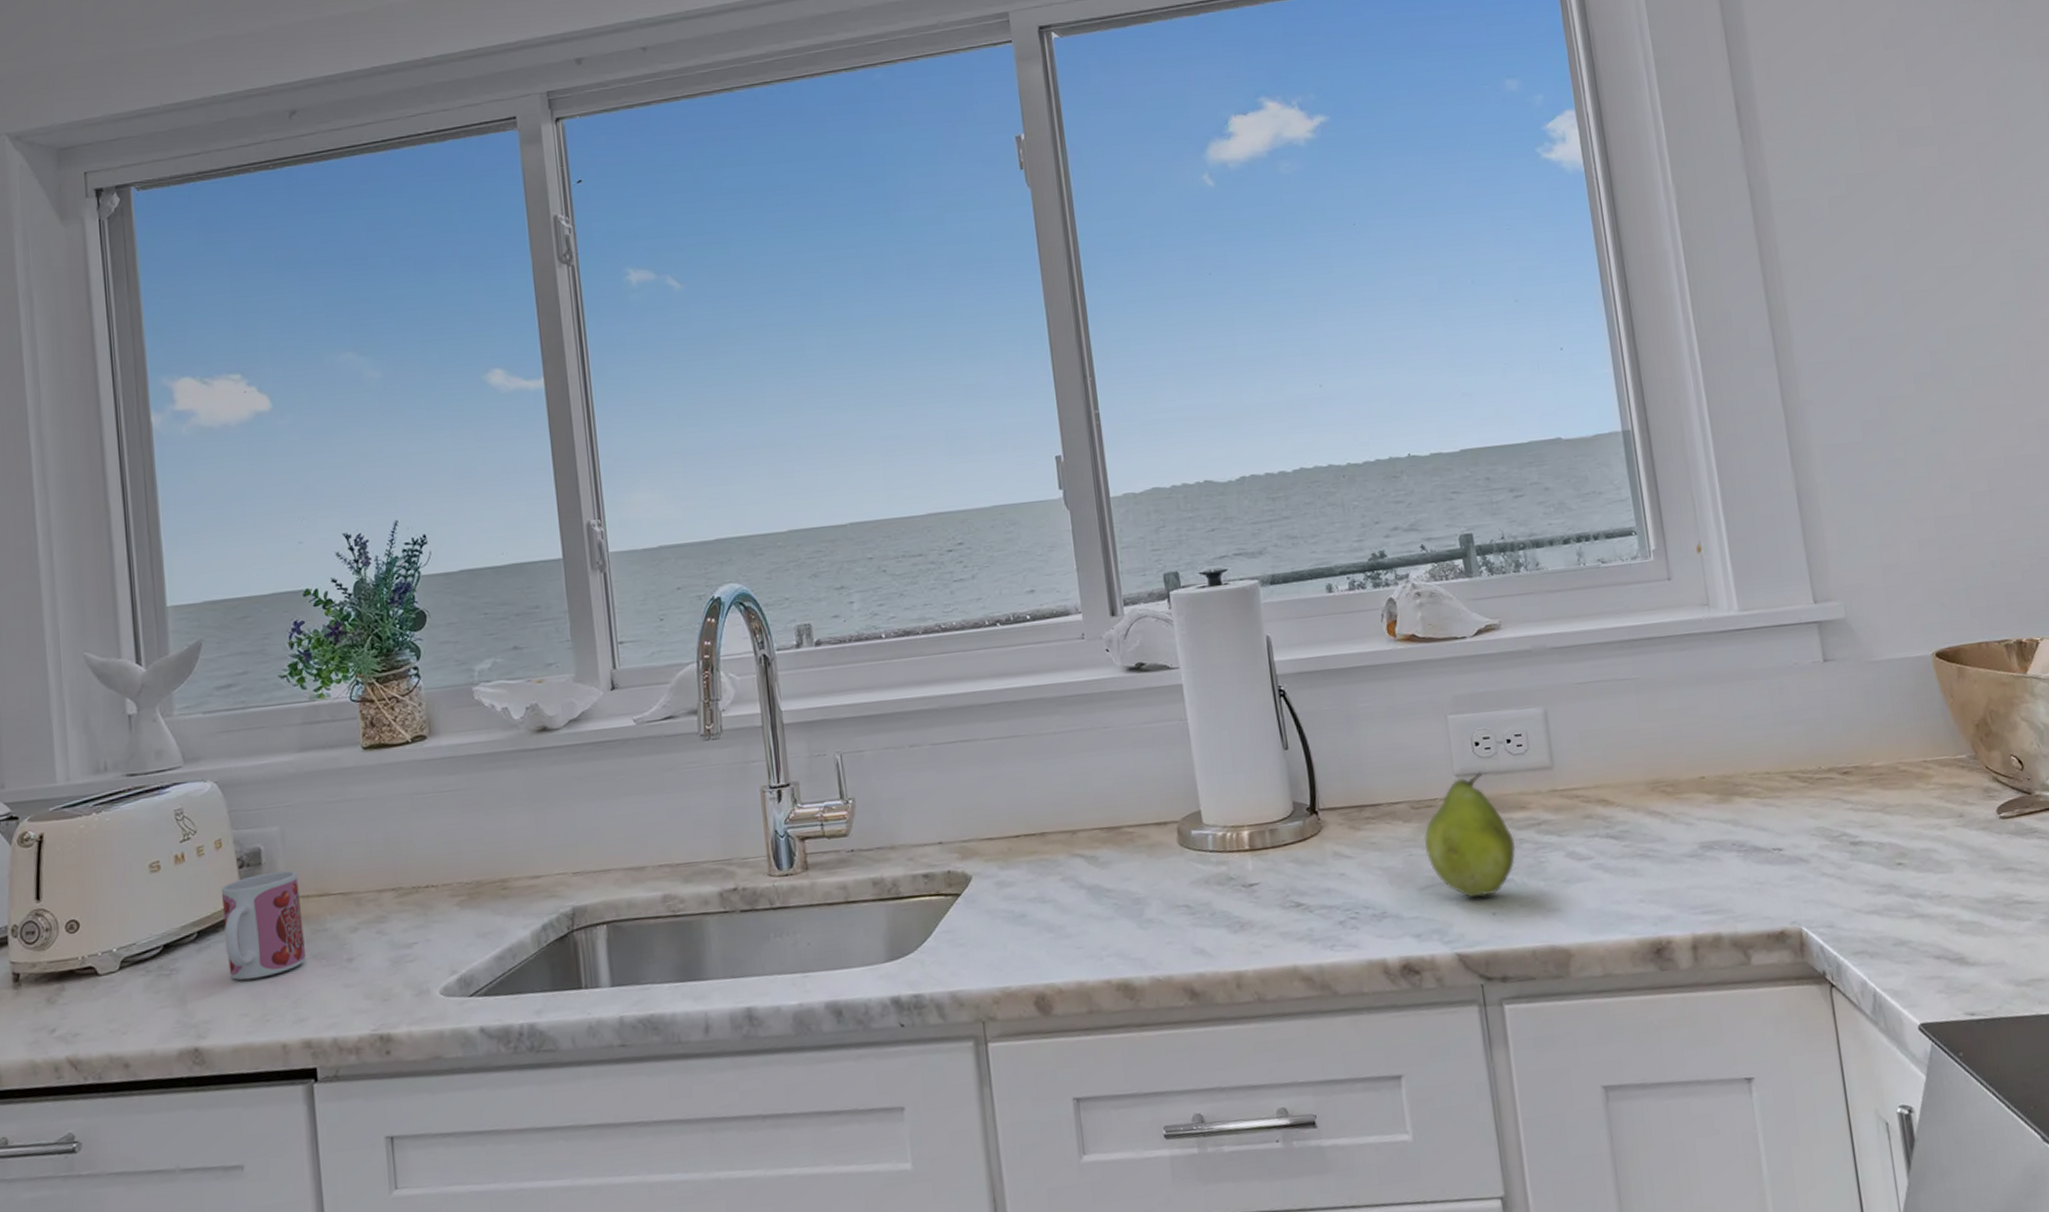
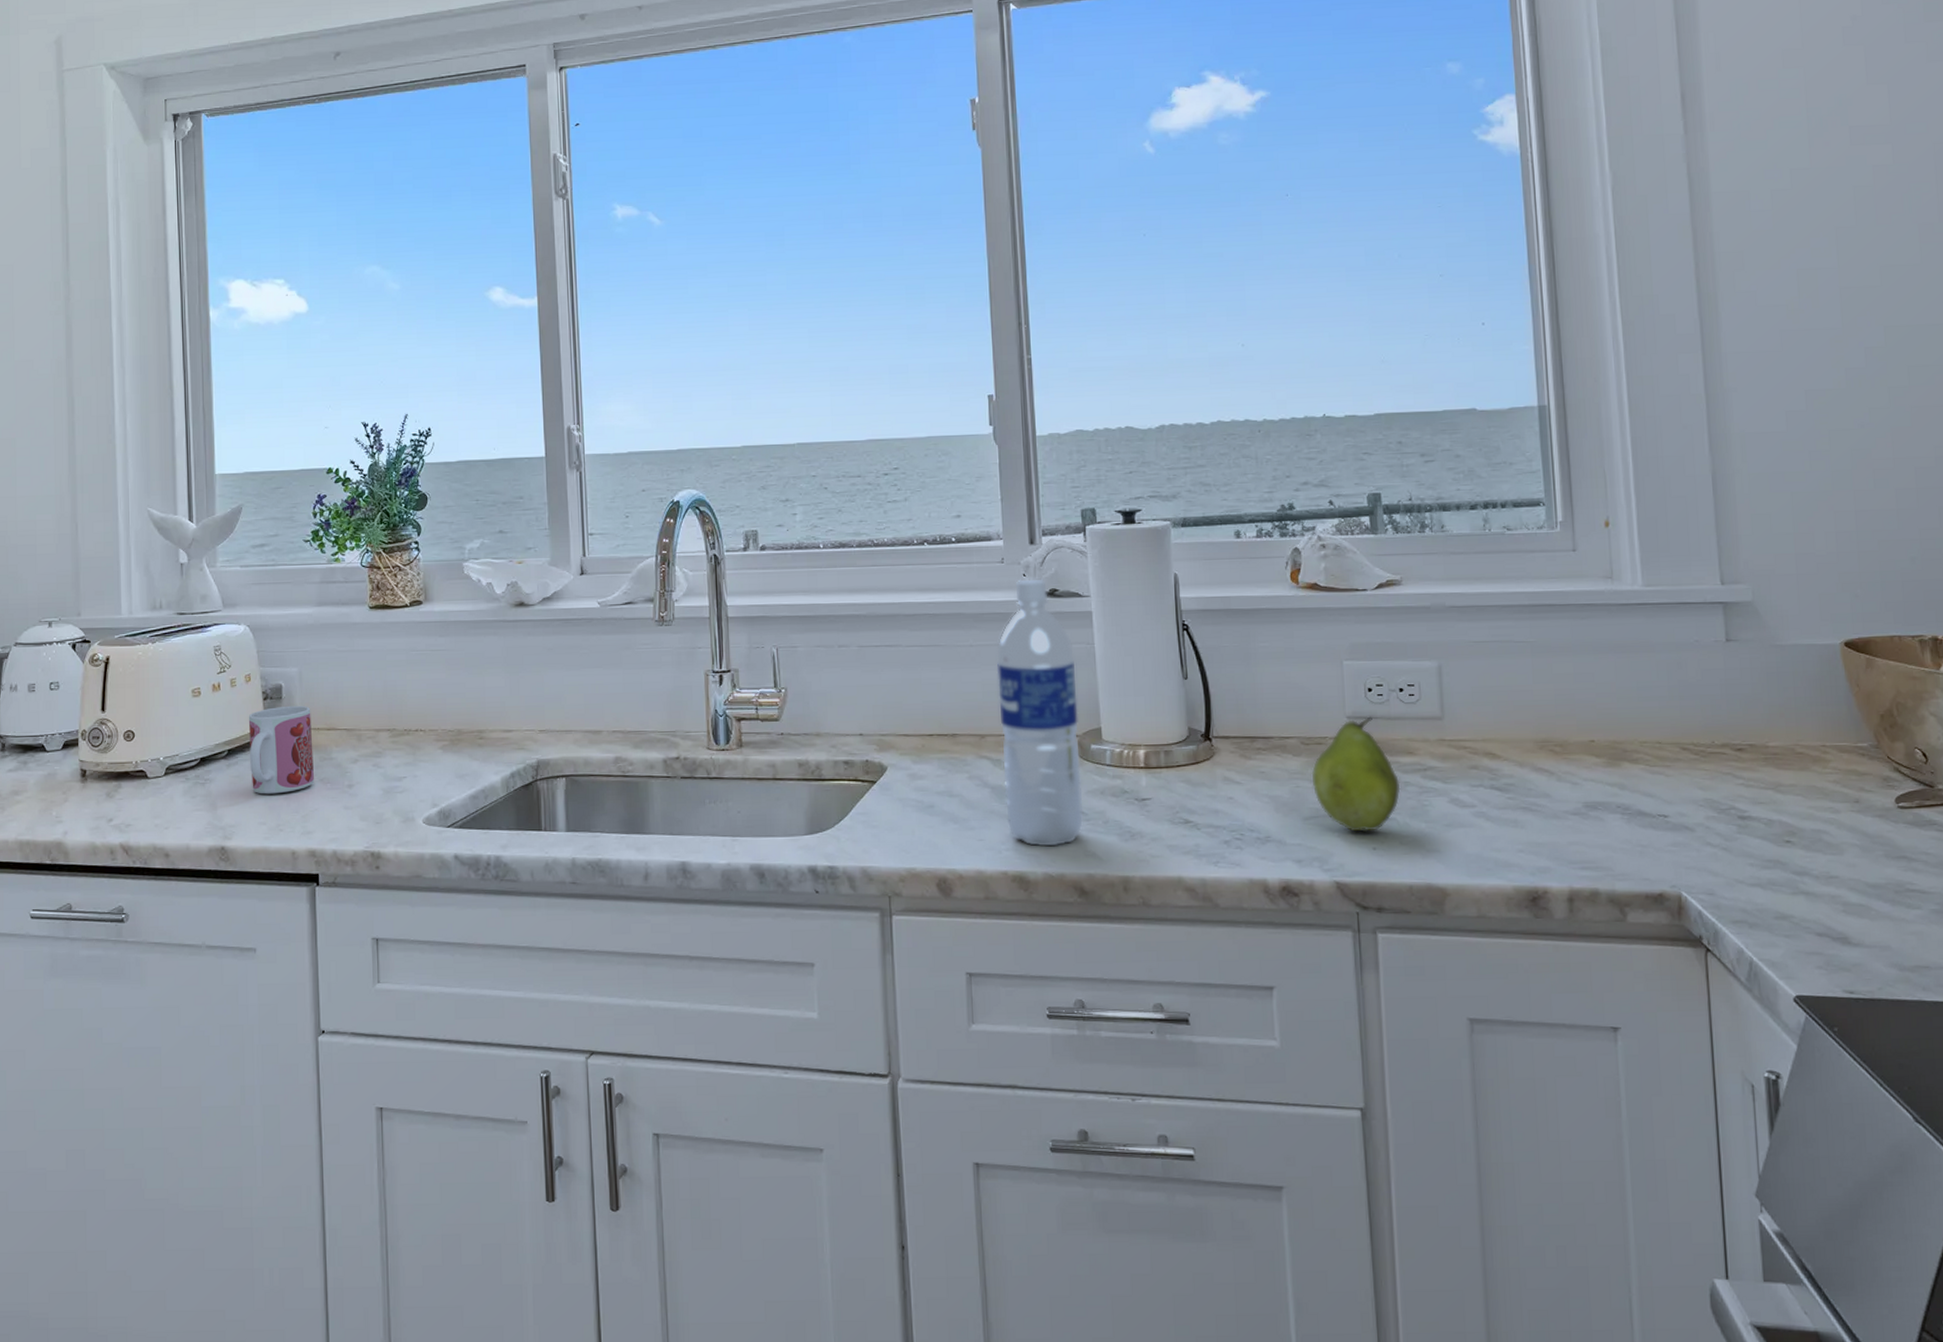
water bottle: none [1083,653,1189,949] -> present [997,578,1083,847]

